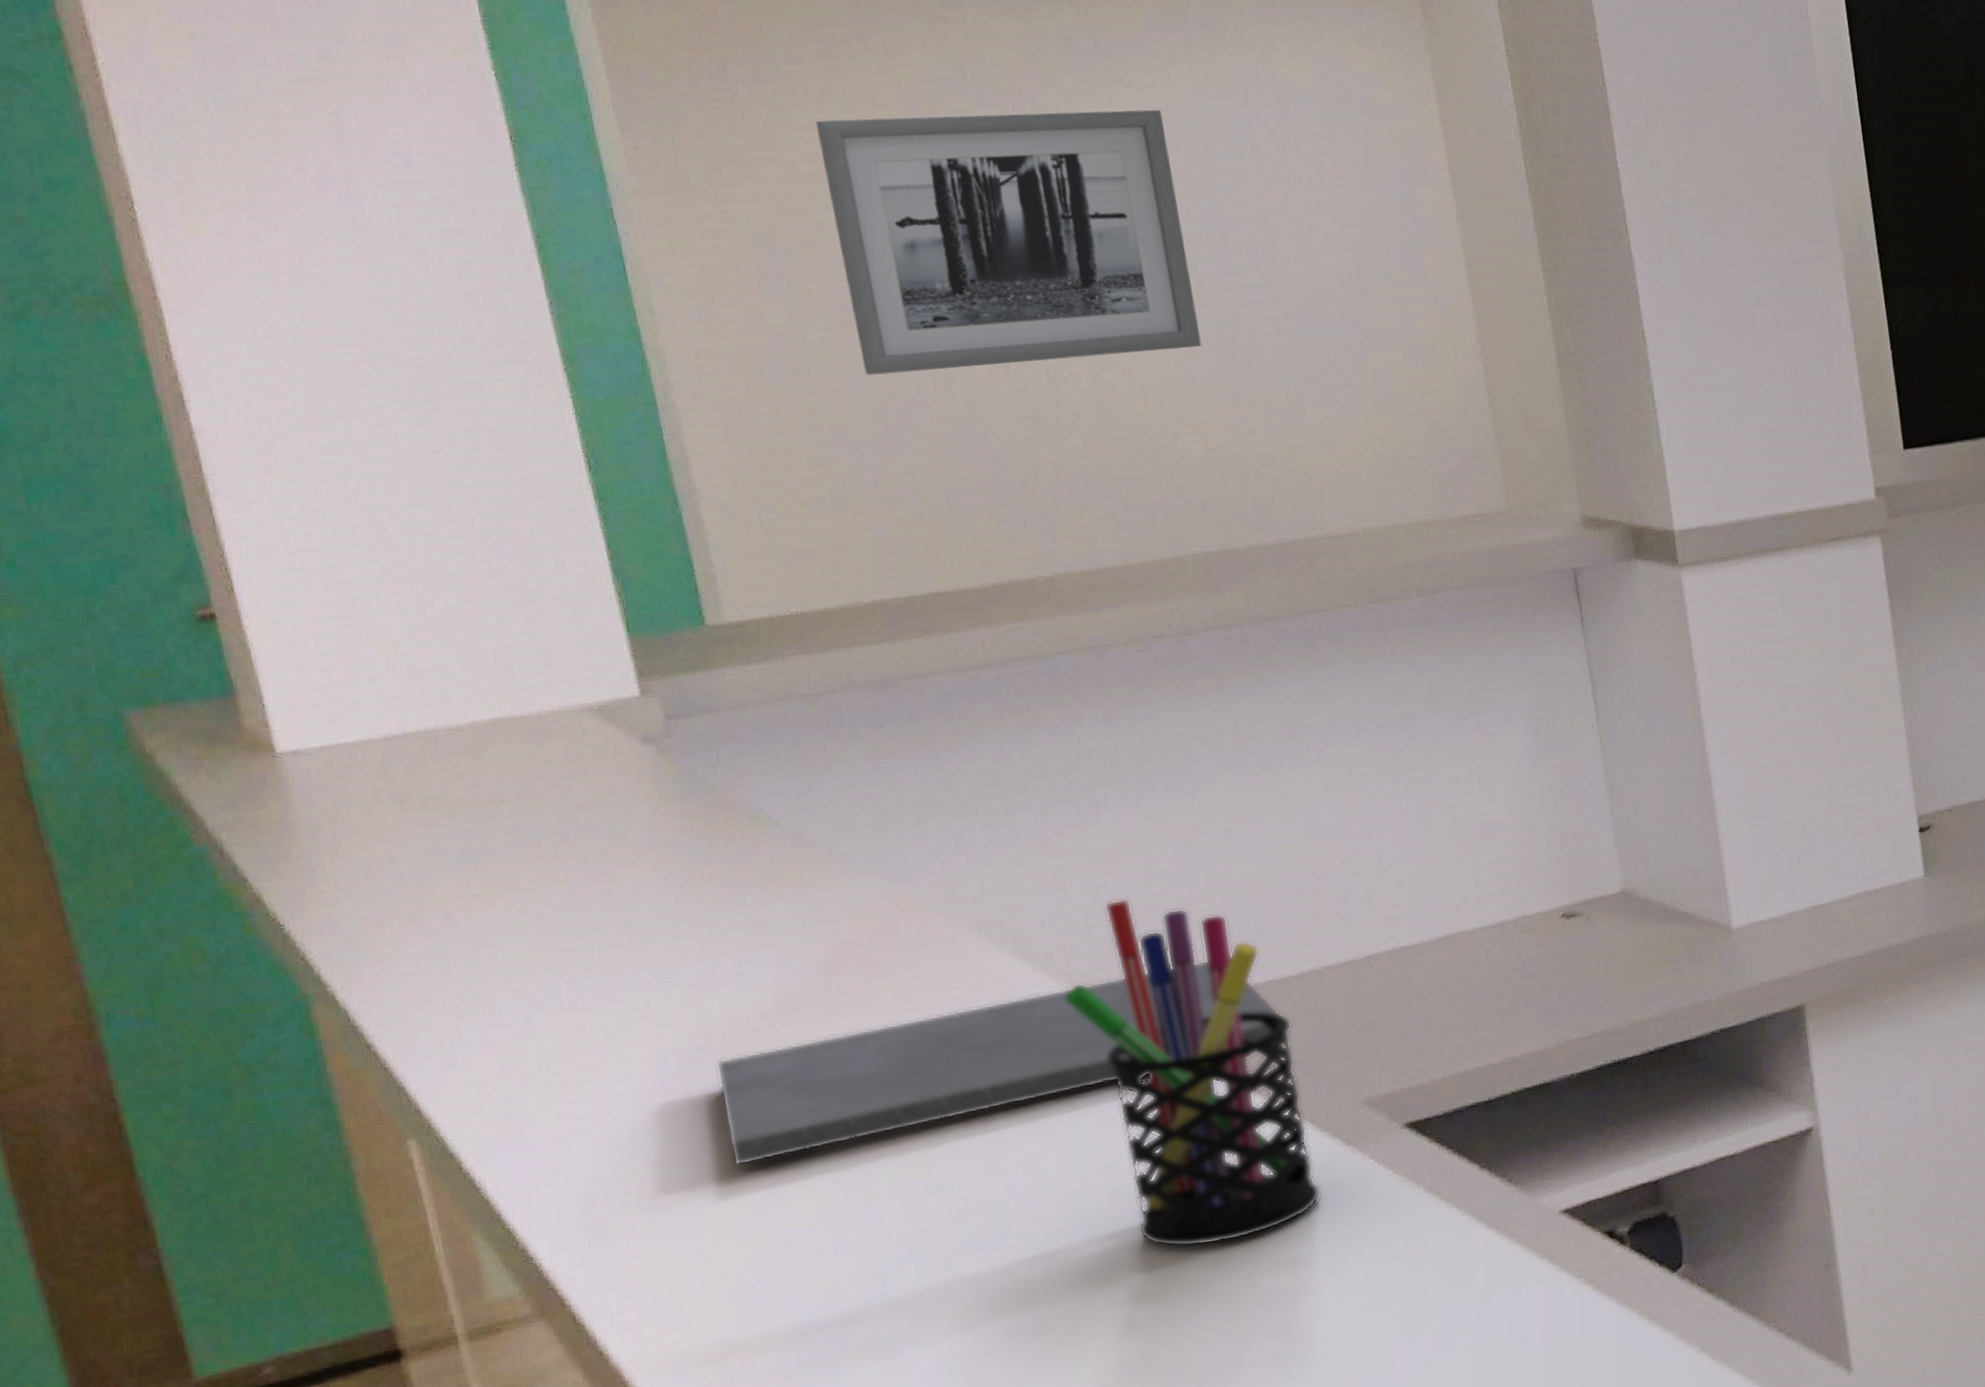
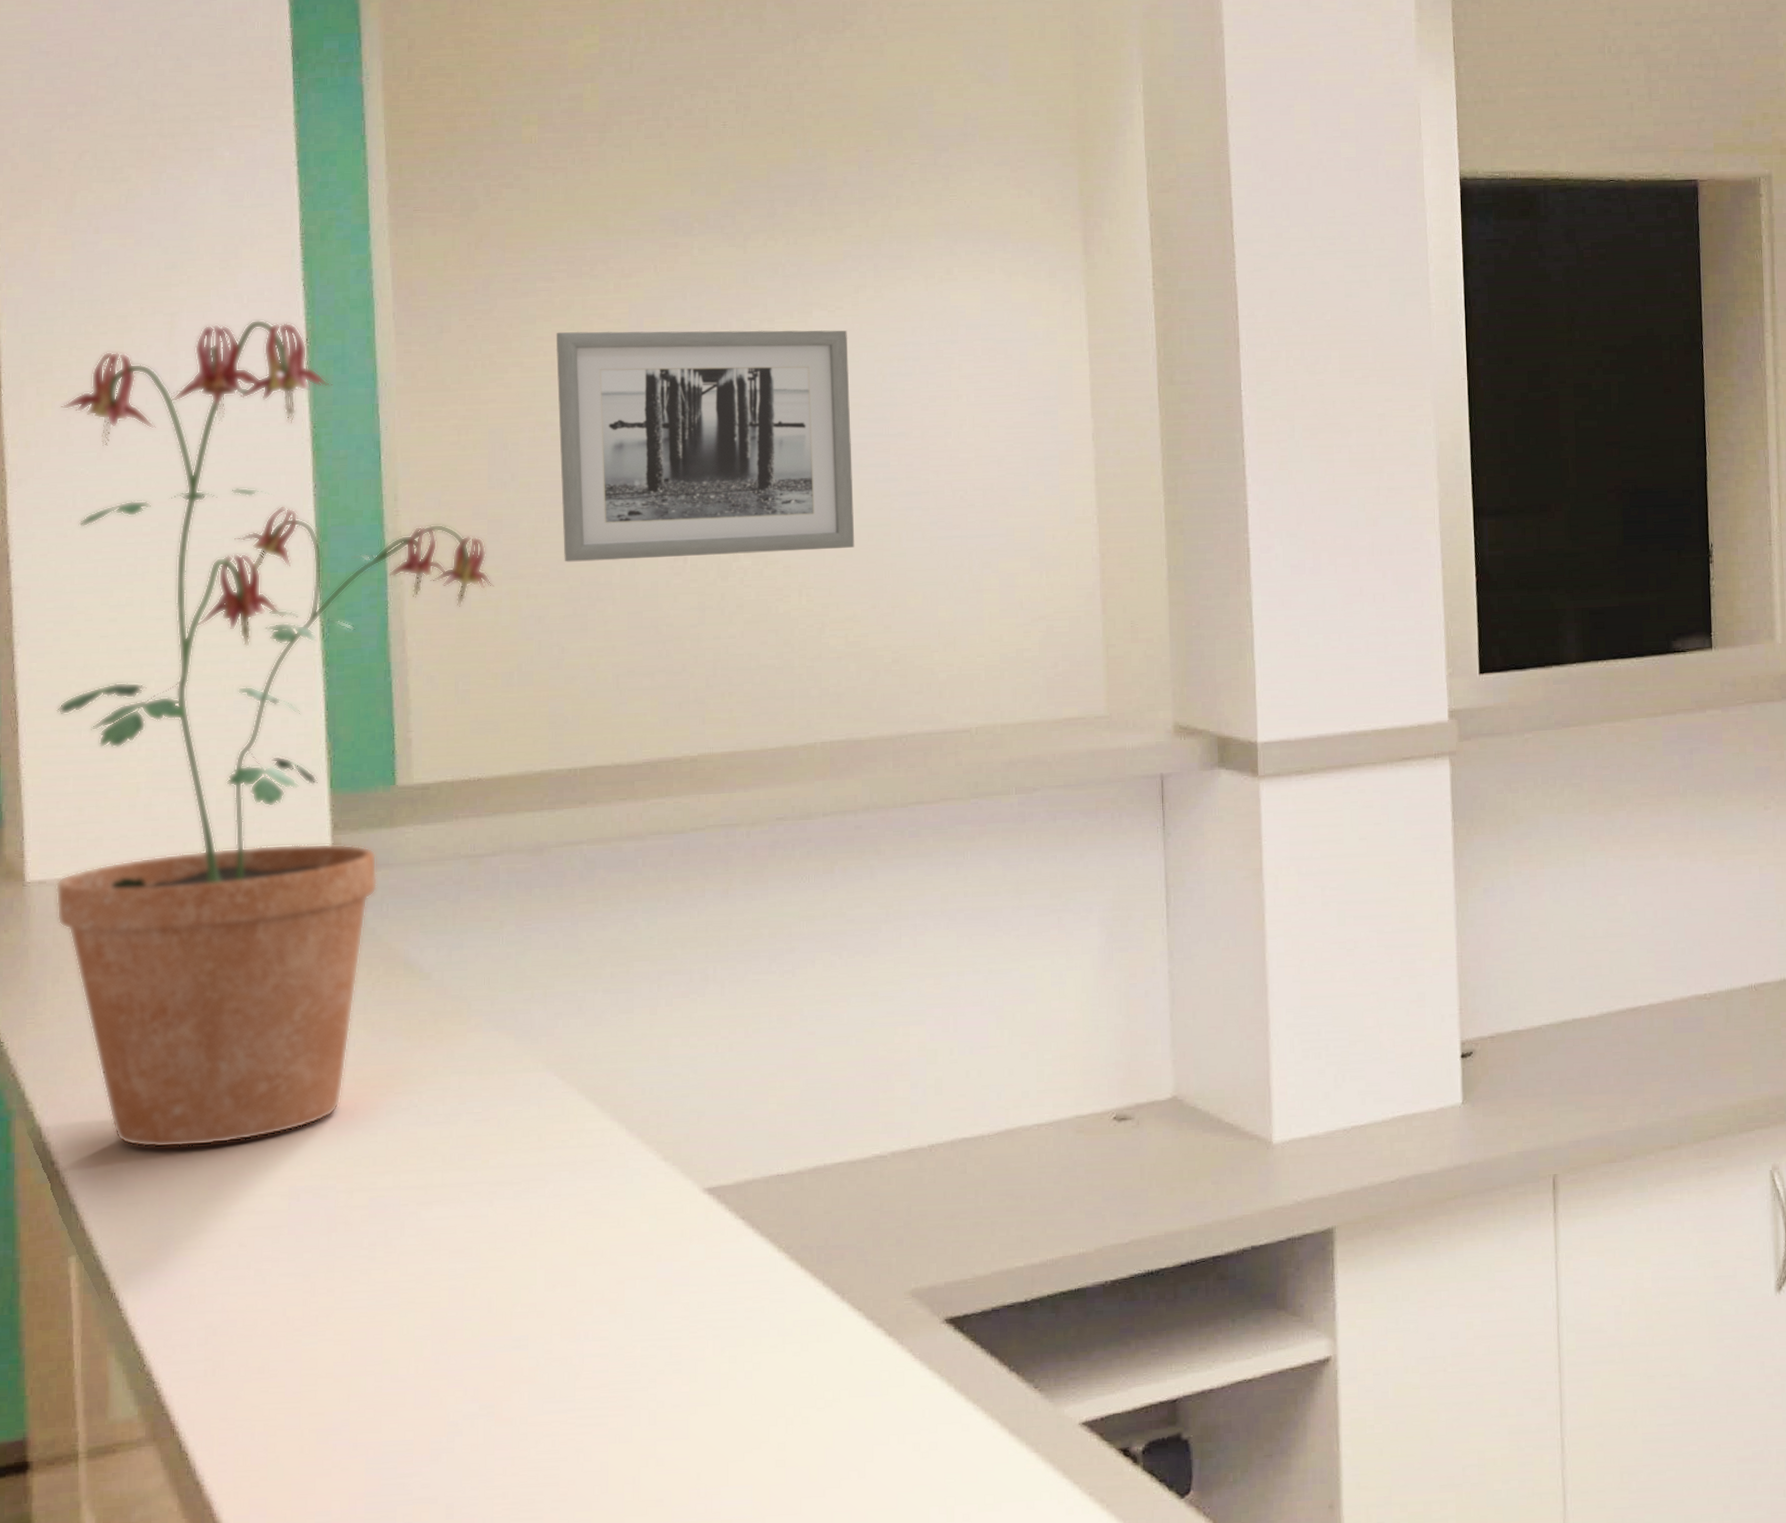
potted plant: none [214,116,787,1023] -> present [55,319,494,1148]
notepad: present [716,960,1290,1166] -> none [340,1137,850,1308]
pen holder: present [1064,898,1321,1247] -> none [652,1070,858,1427]

